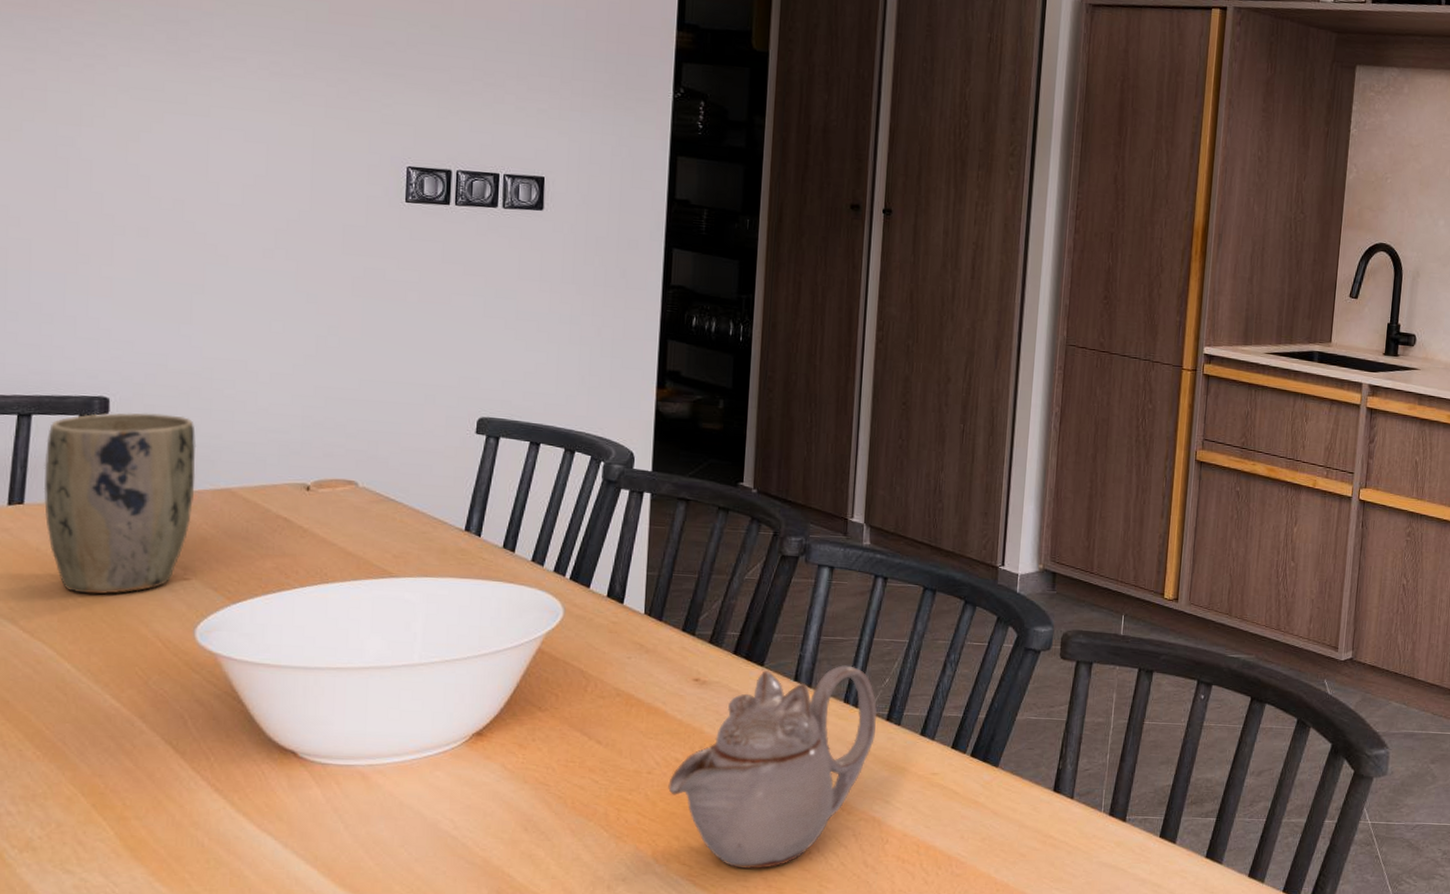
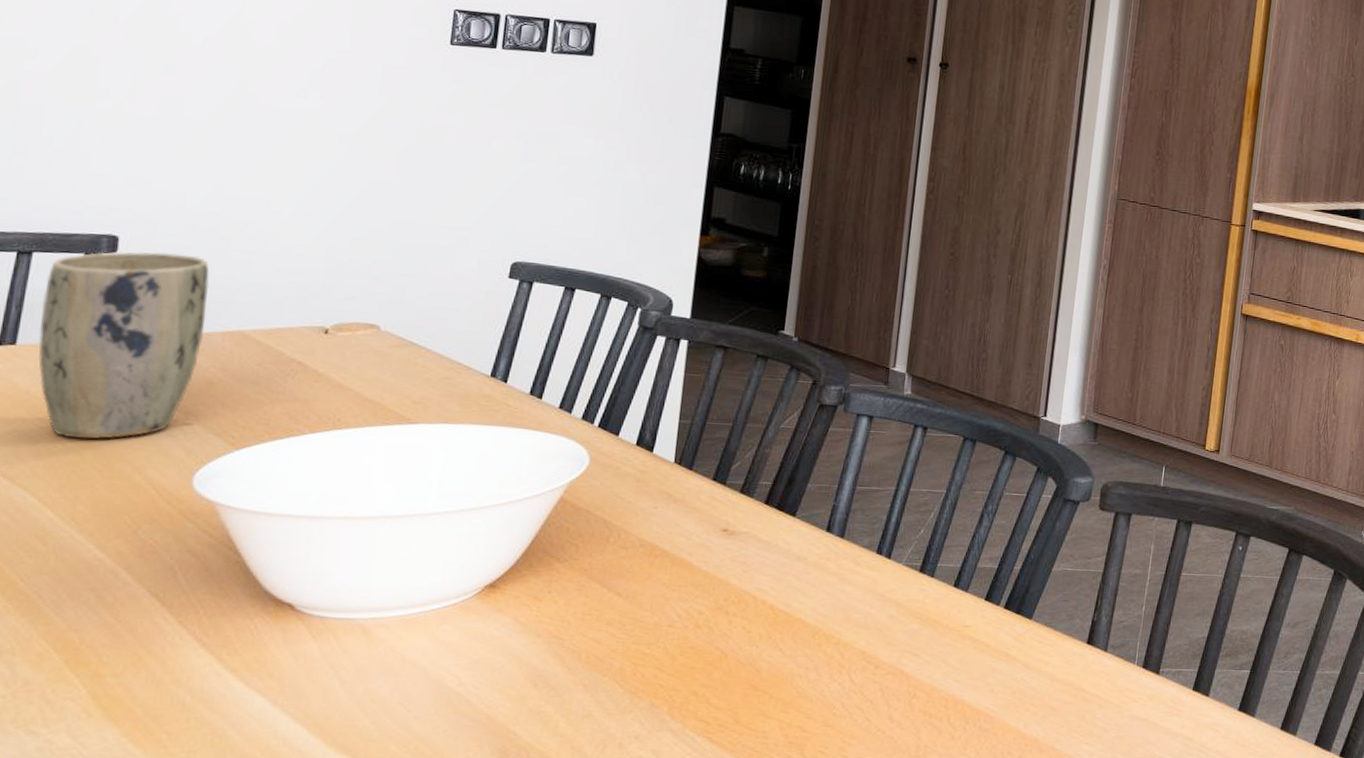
teapot: present [668,665,878,869] -> none [689,515,911,725]

